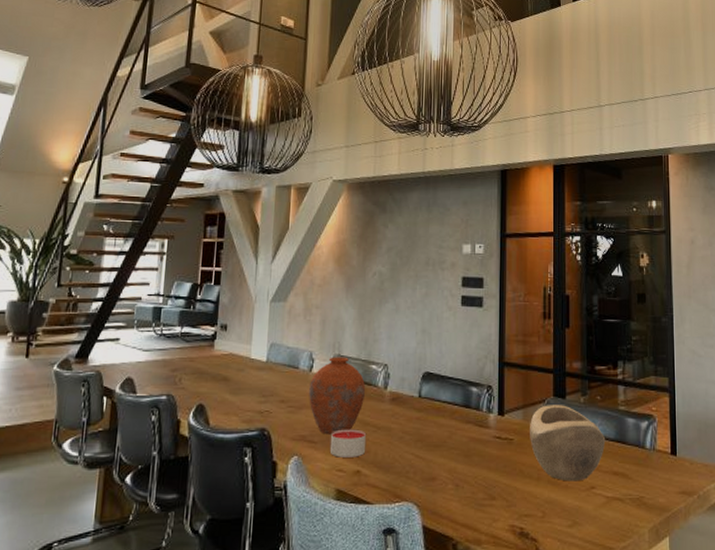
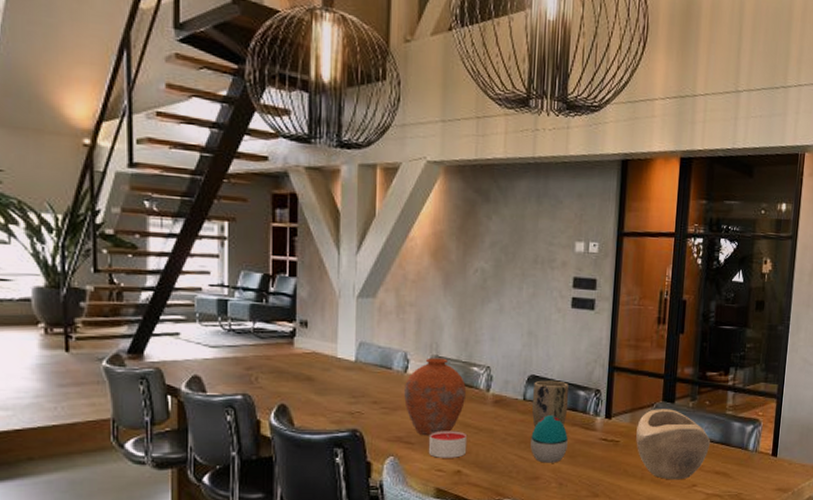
plant pot: none [427,377,462,425] -> present [532,380,569,427]
decorative egg: none [427,412,463,463] -> present [530,415,568,463]

